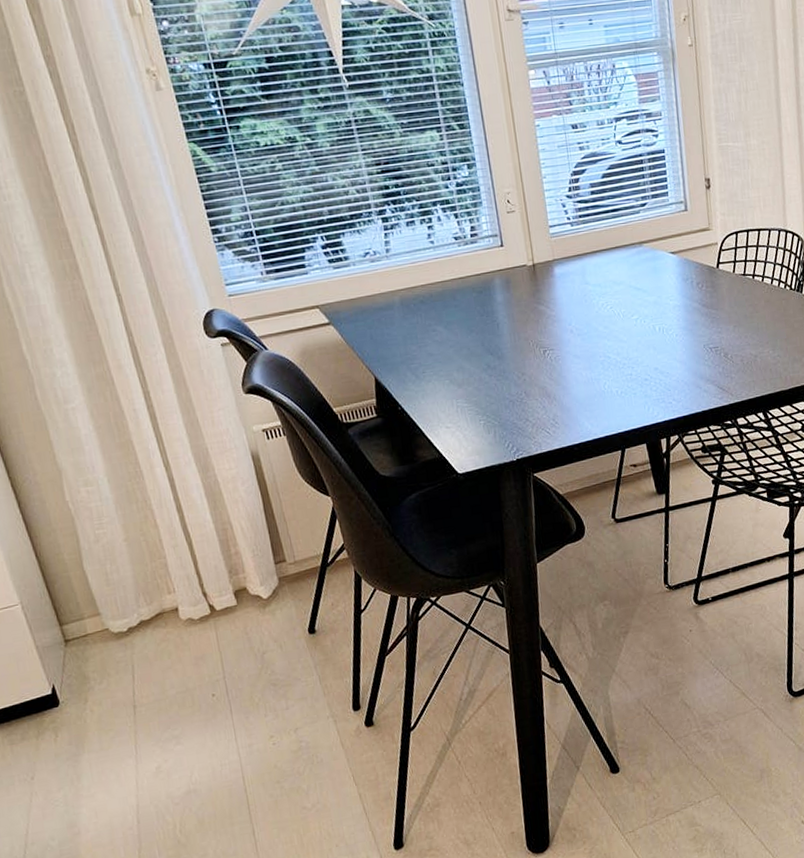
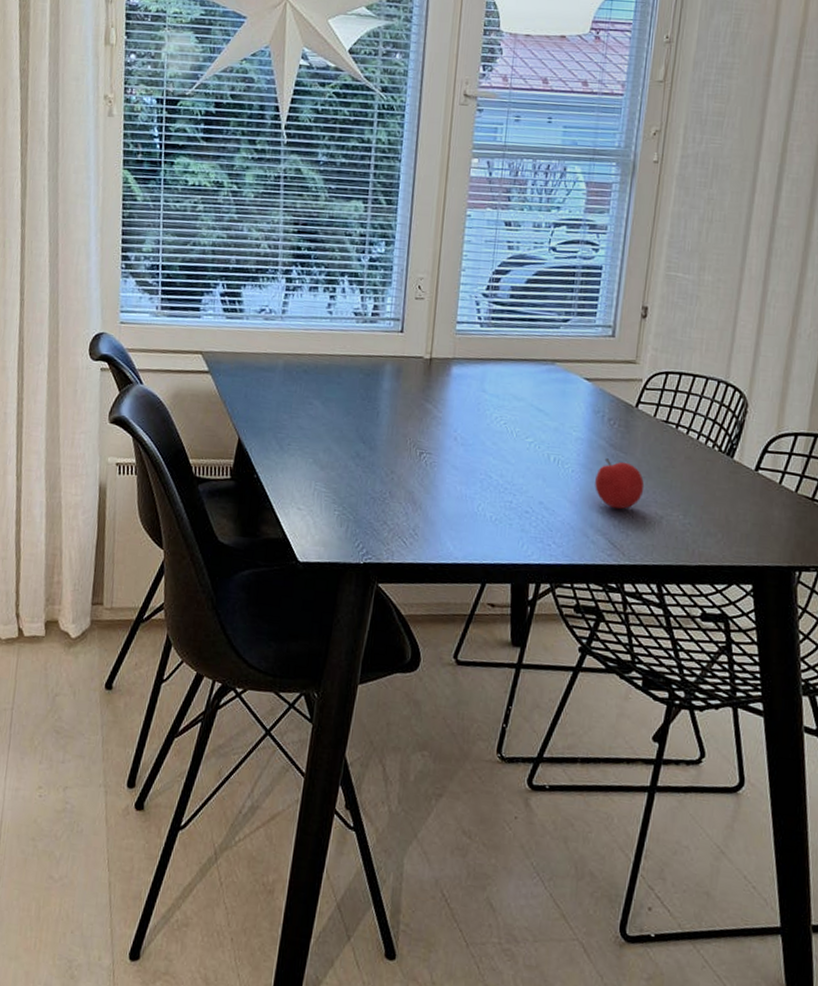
fruit: none [696,317,738,359] -> present [595,458,645,510]

